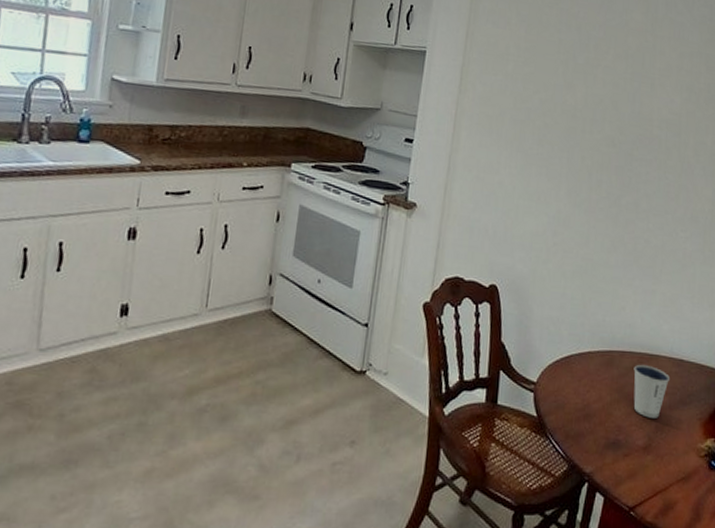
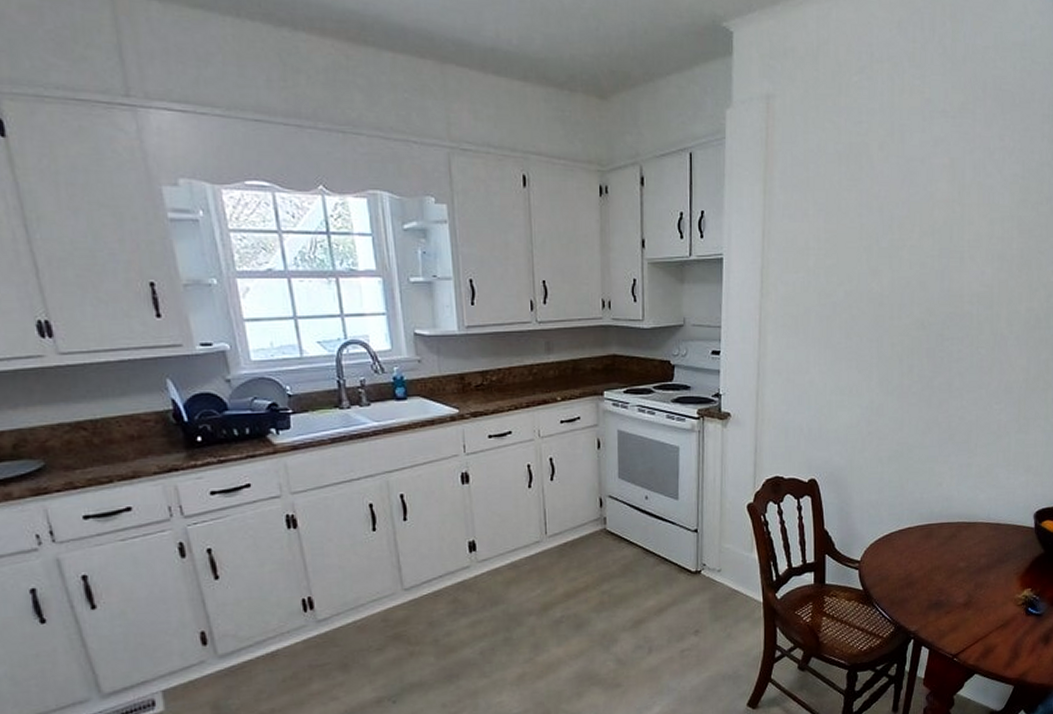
dixie cup: present [633,364,669,418] -> none [952,532,987,578]

